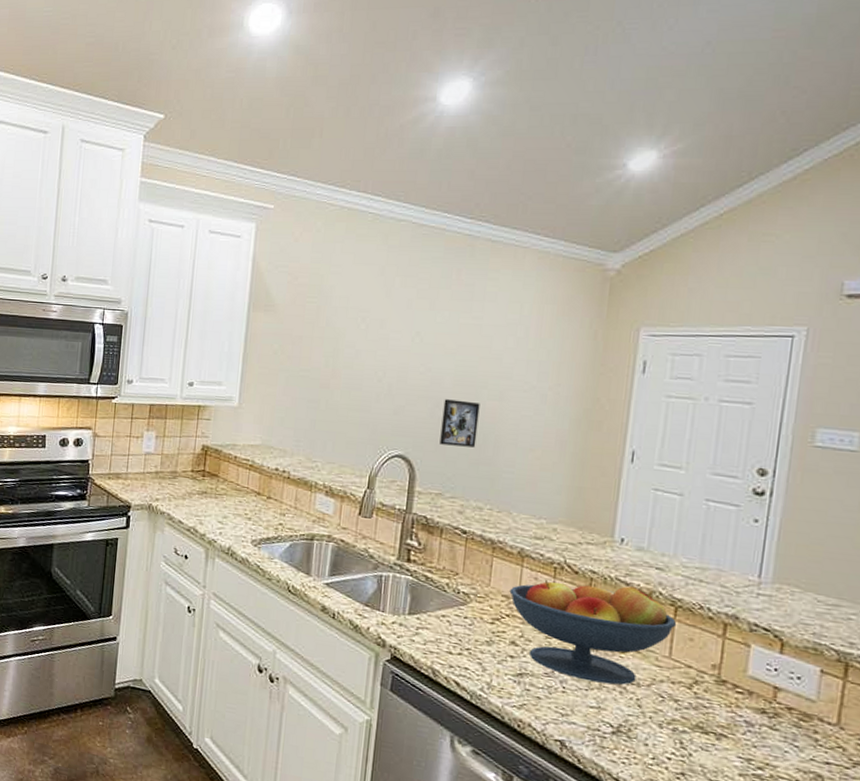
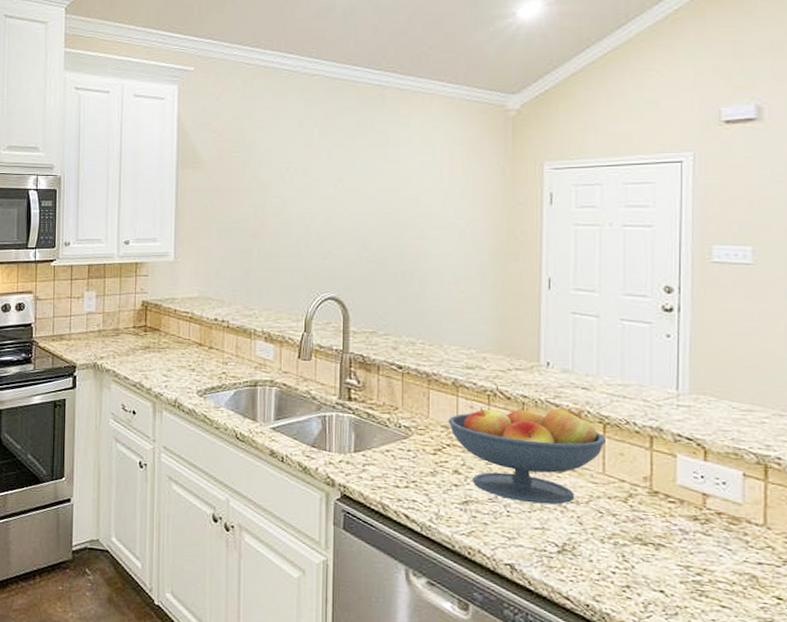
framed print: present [439,399,480,448] -> none [369,241,404,285]

